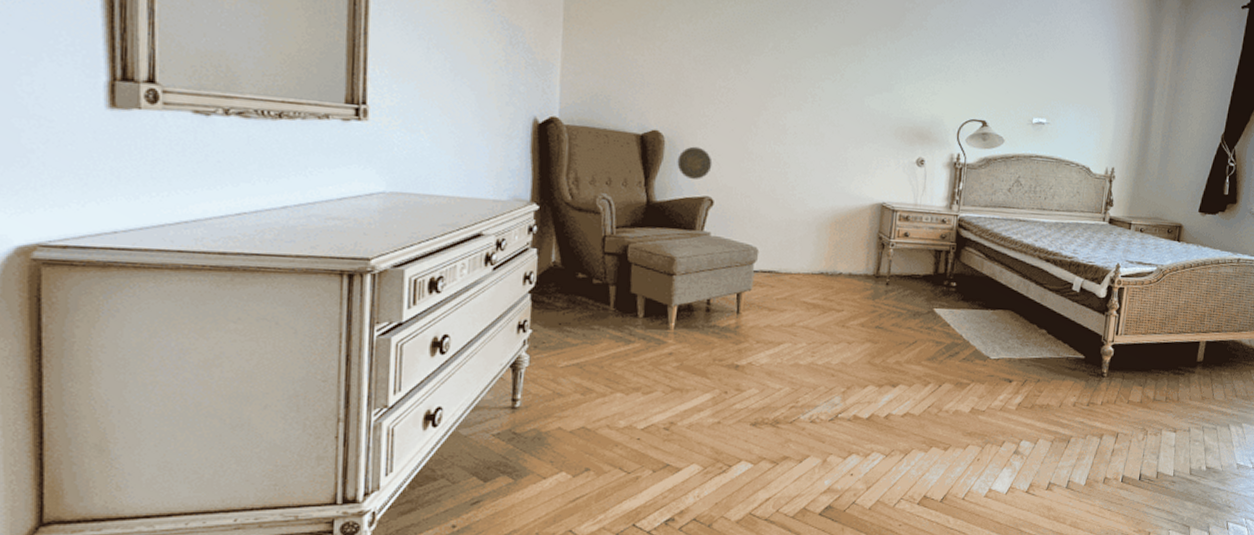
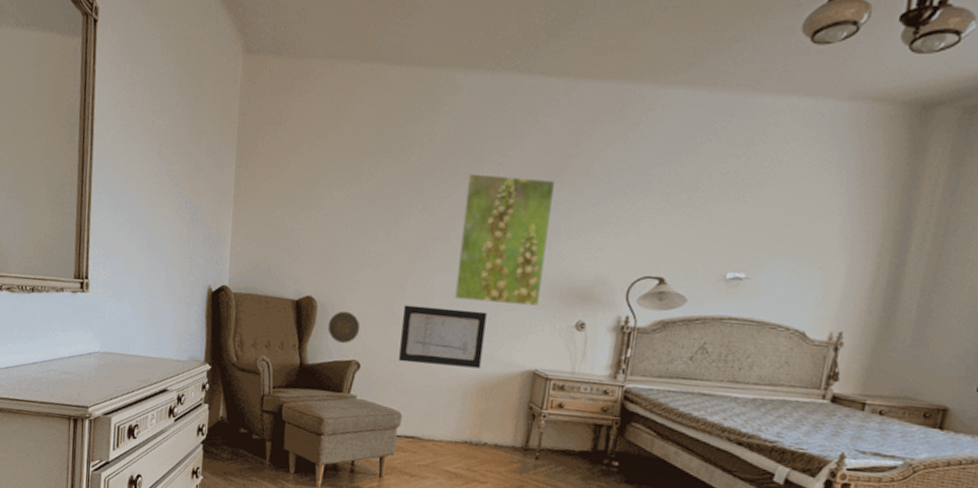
wall art: none [754,141,838,203] -> present [399,305,487,369]
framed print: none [806,17,895,145] -> present [454,173,556,307]

